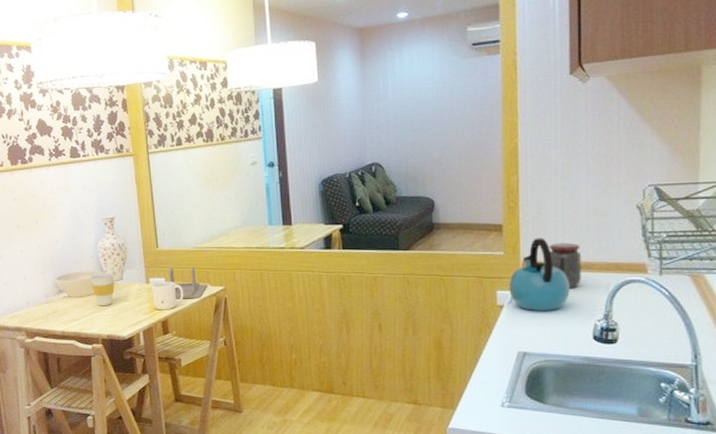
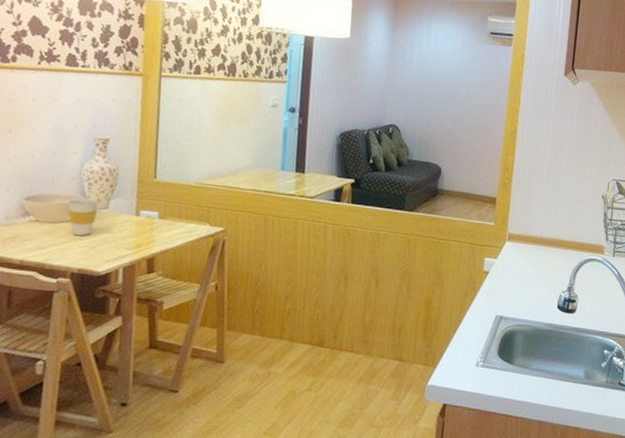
mug: present [151,281,184,310] -> none [140,215,179,247]
napkin holder: present [169,266,208,299] -> none [163,202,207,238]
kettle: present [509,238,570,311] -> none [495,213,545,280]
jar: present [549,242,582,289] -> none [531,219,557,262]

